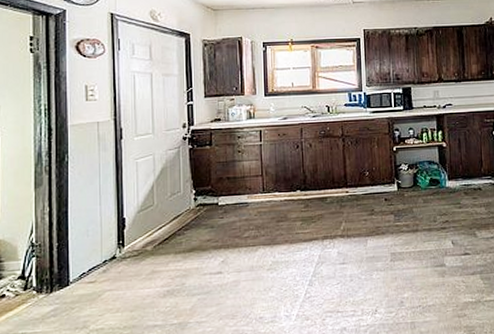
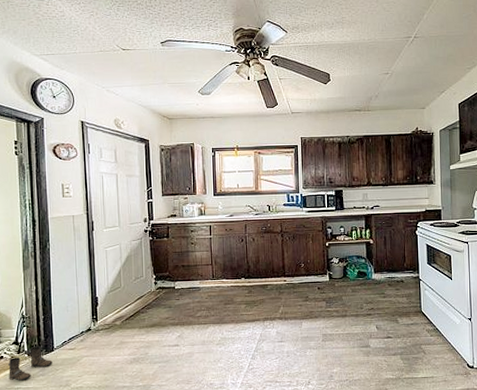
boots: none [11,279,67,324] -> present [8,345,53,381]

